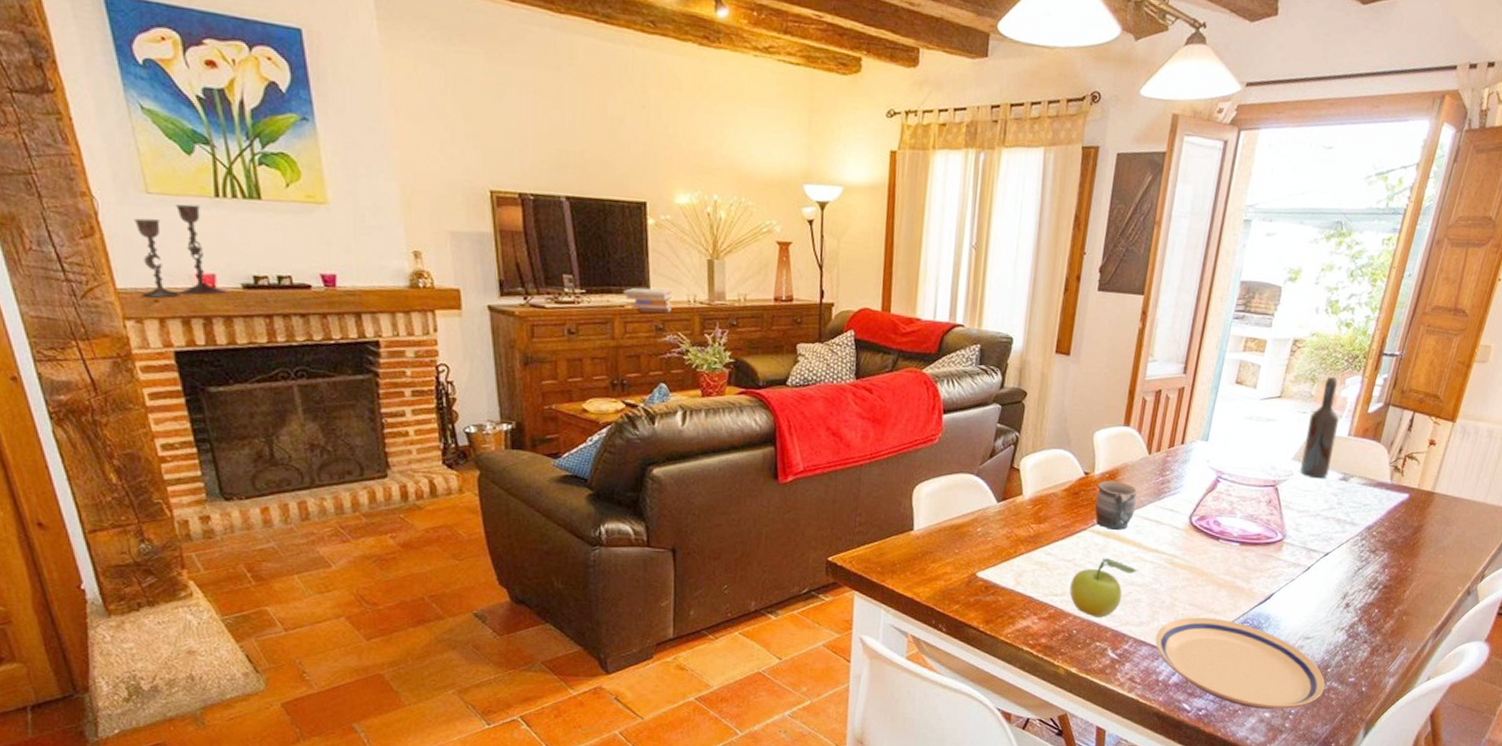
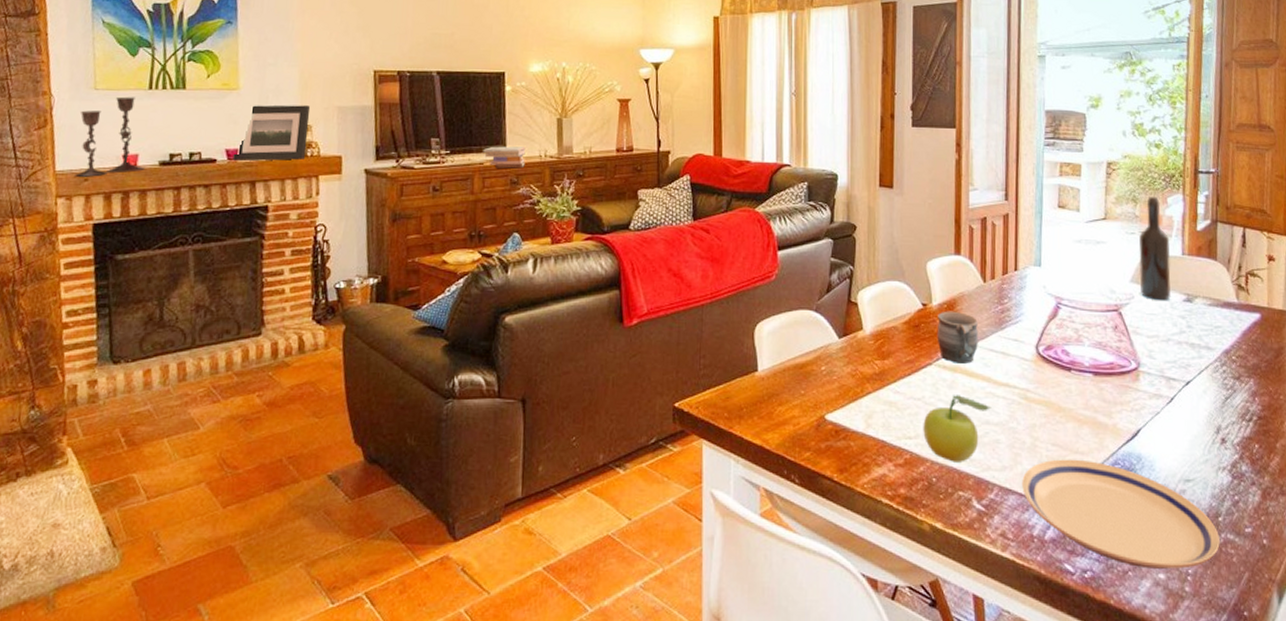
picture frame: none [330,224,418,292] -> present [233,105,311,162]

